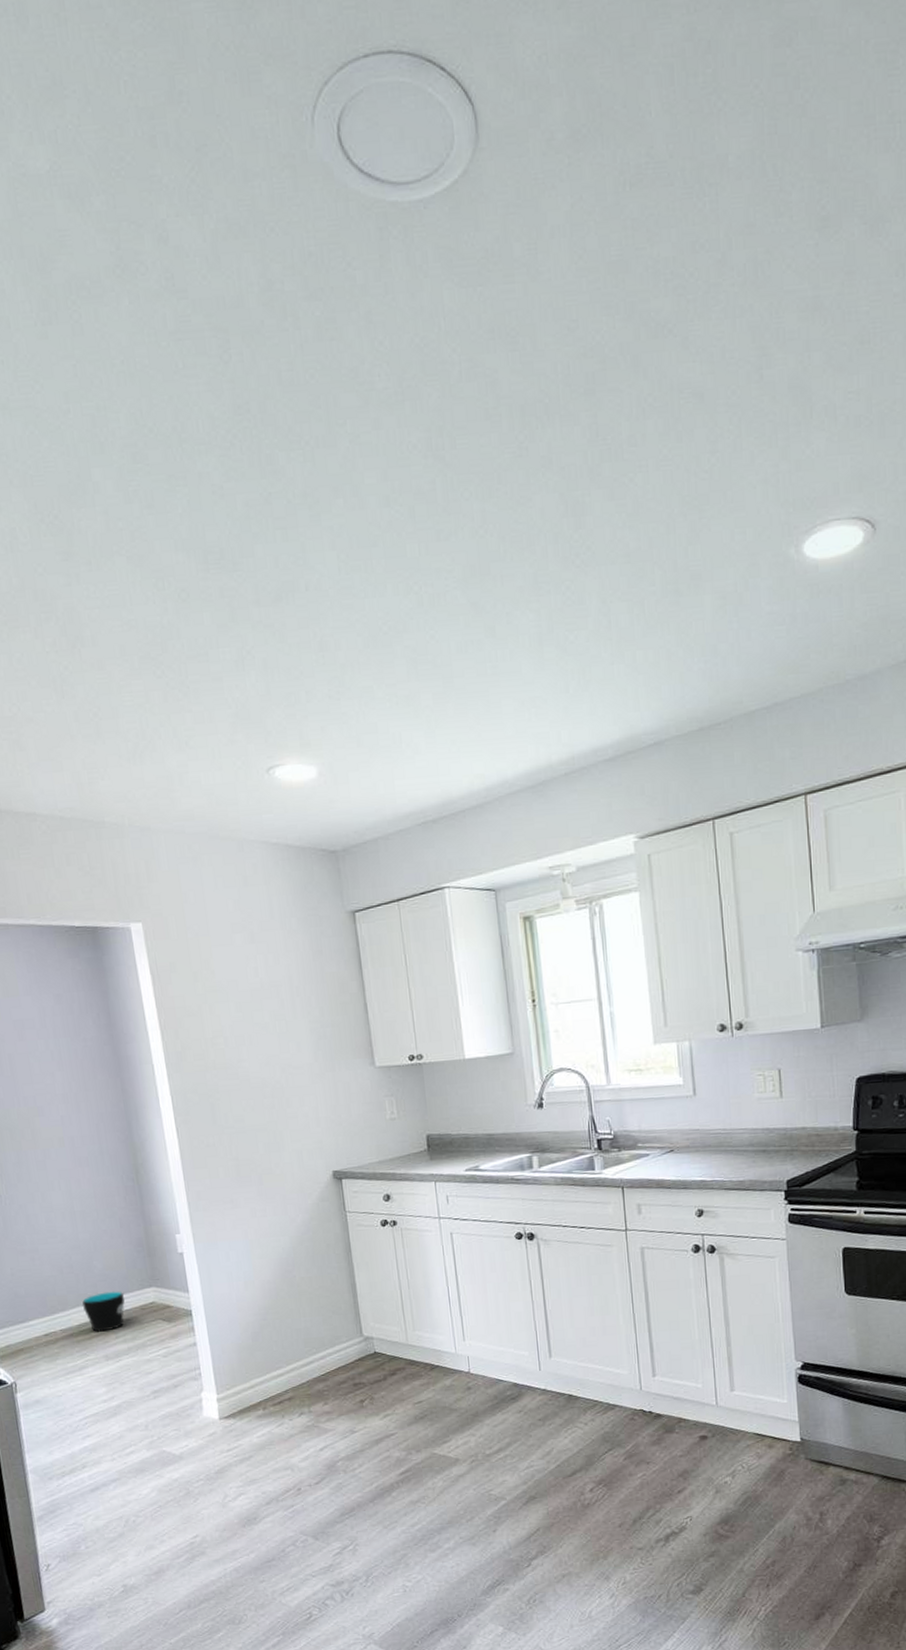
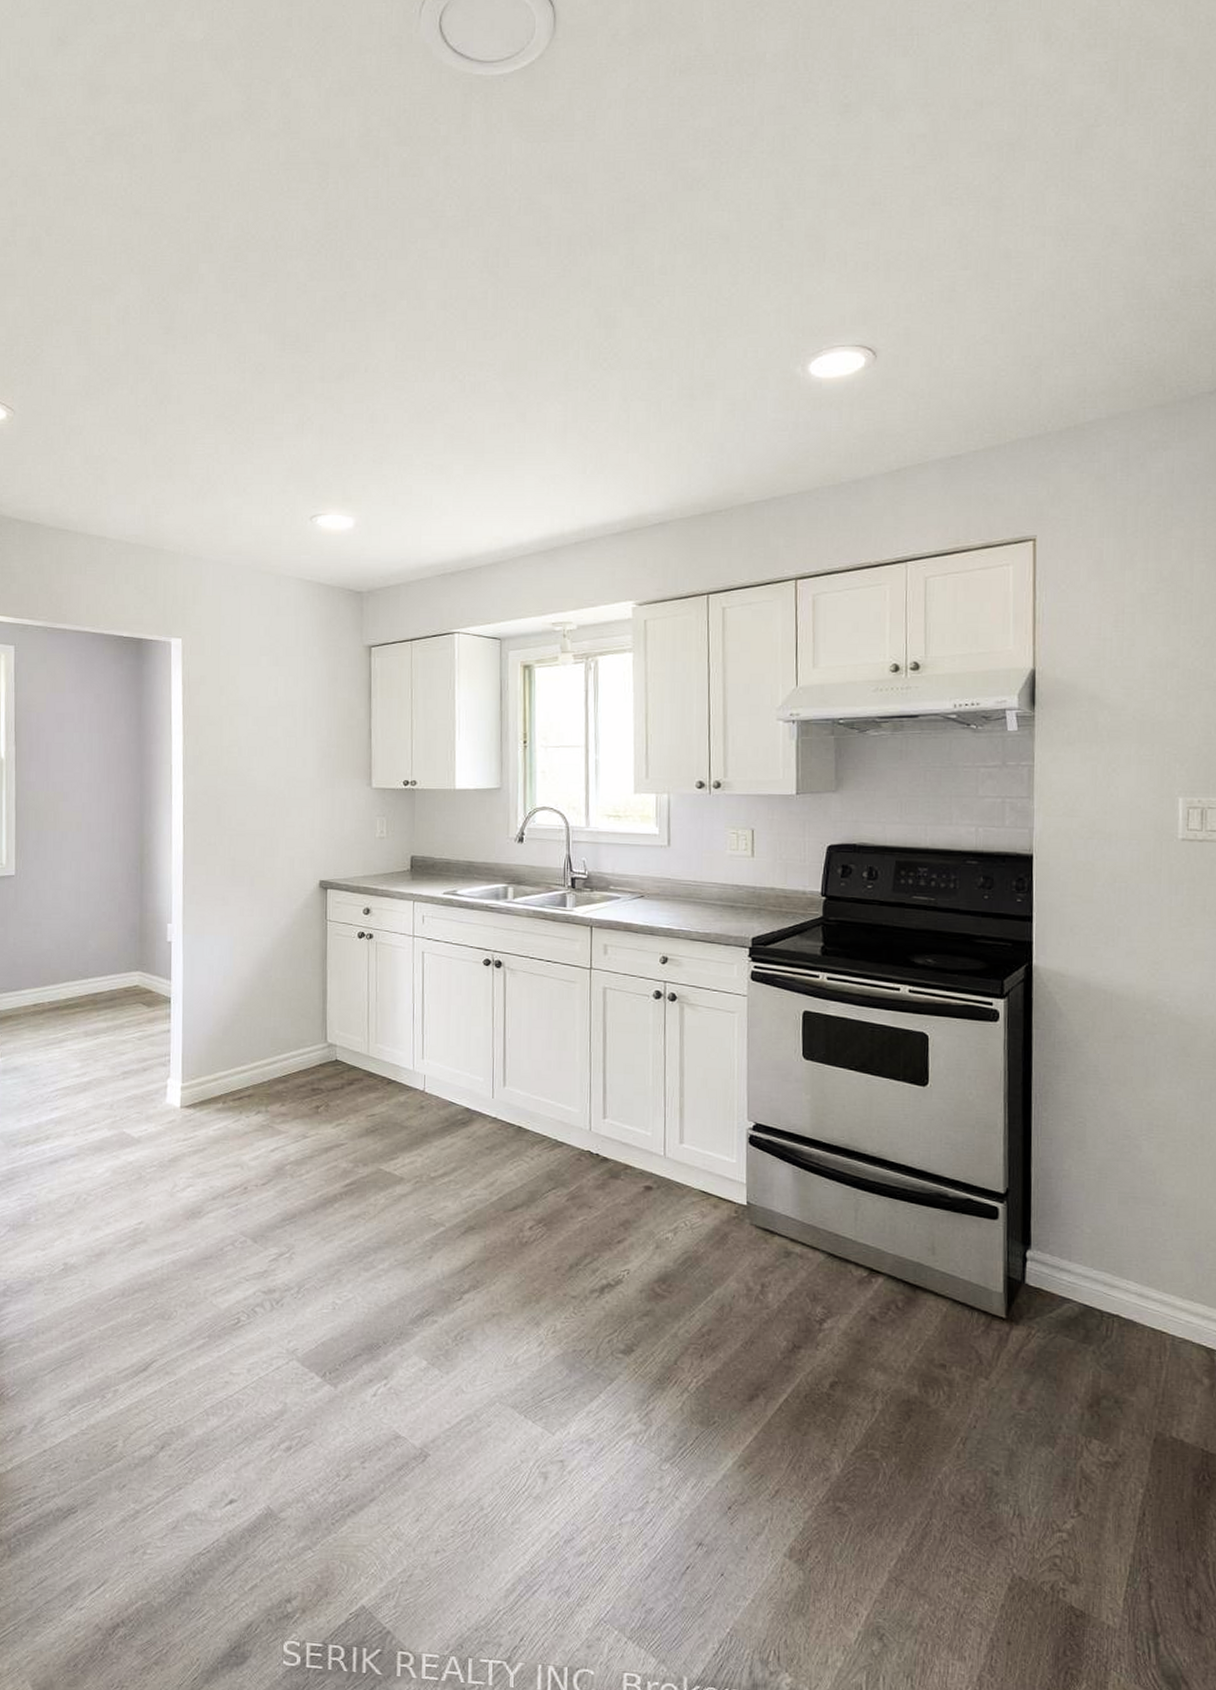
cup sleeve: present [82,1291,125,1332] -> none [72,970,111,1008]

